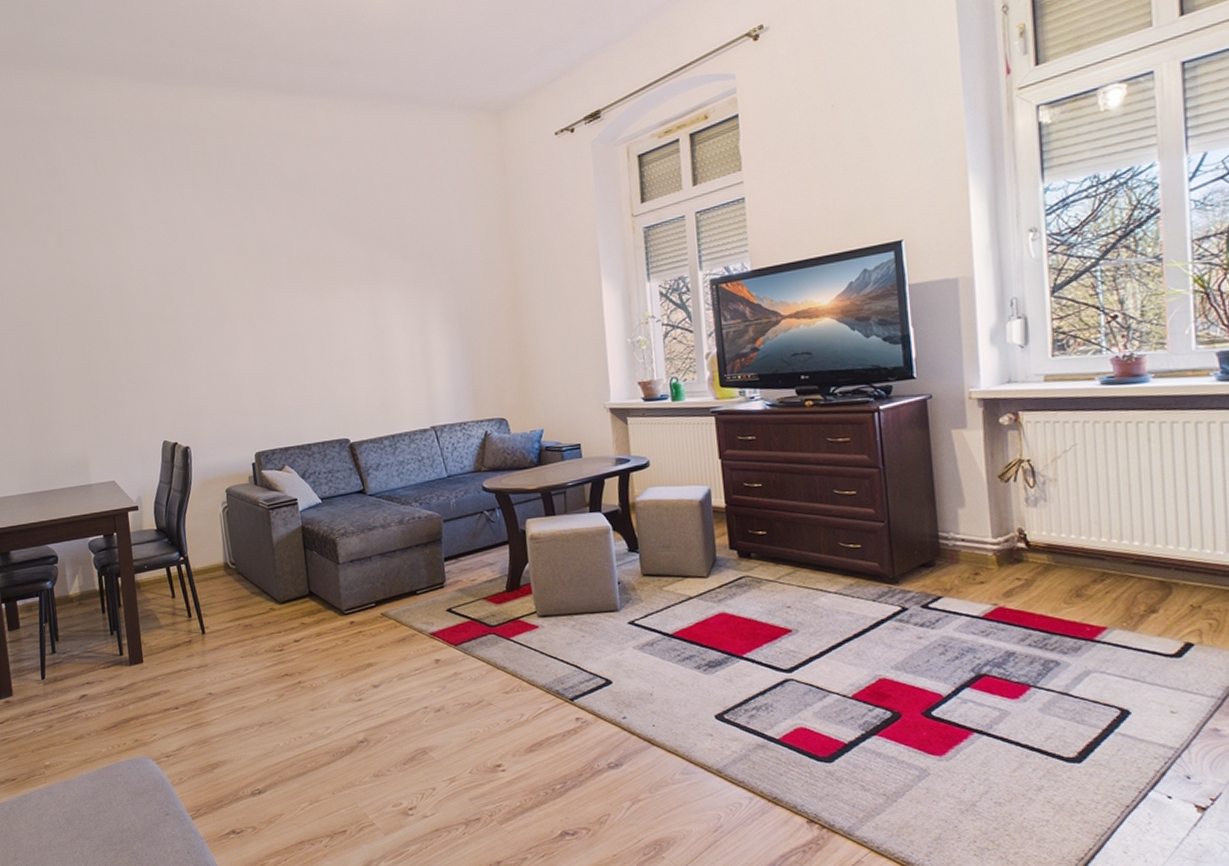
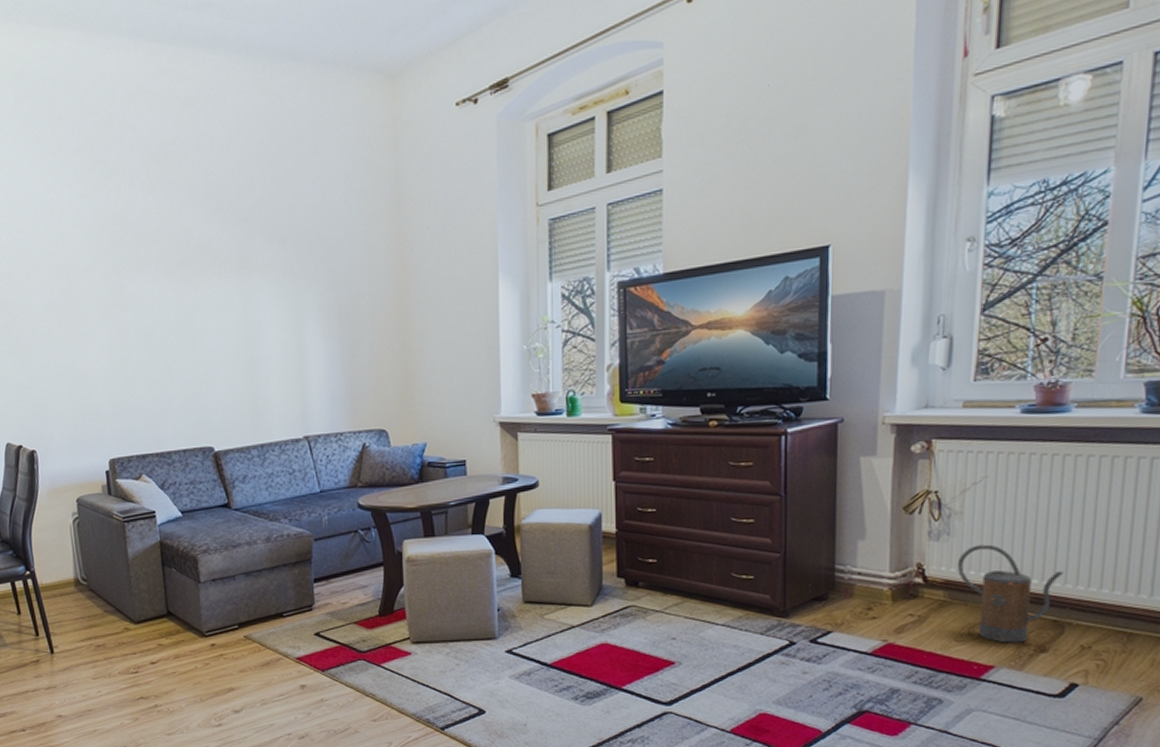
watering can: none [1057,508,1164,604] -> present [957,544,1064,643]

